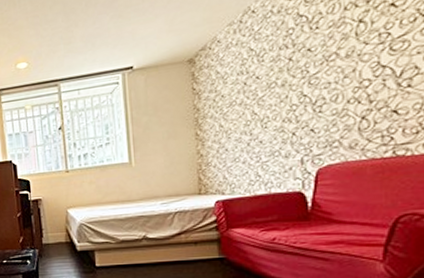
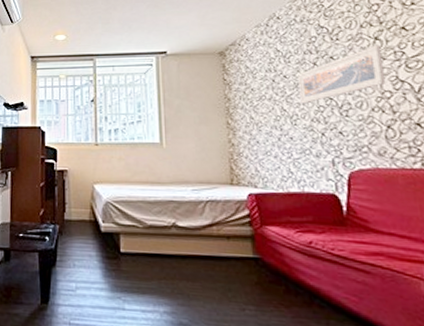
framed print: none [271,27,366,105] -> present [298,44,386,104]

